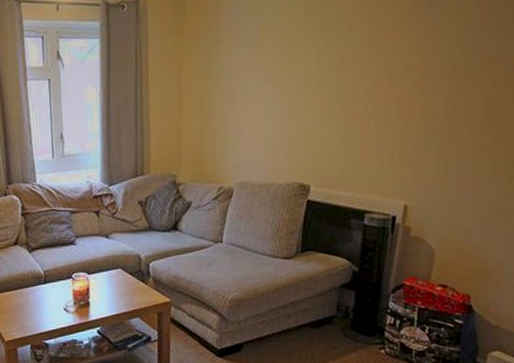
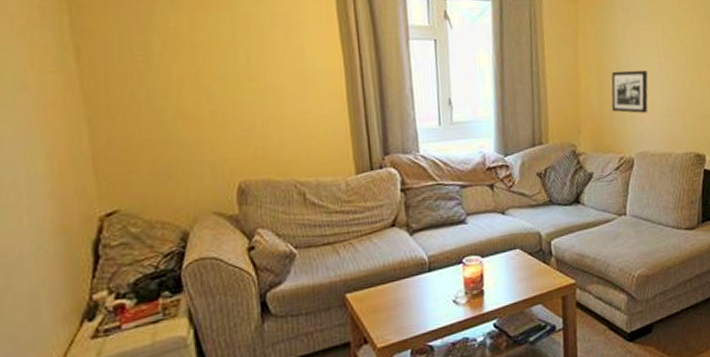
picture frame: none [213,100,253,144] -> present [611,70,648,113]

